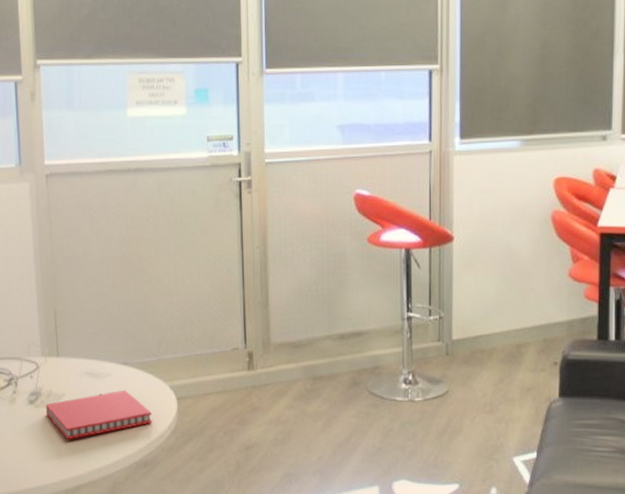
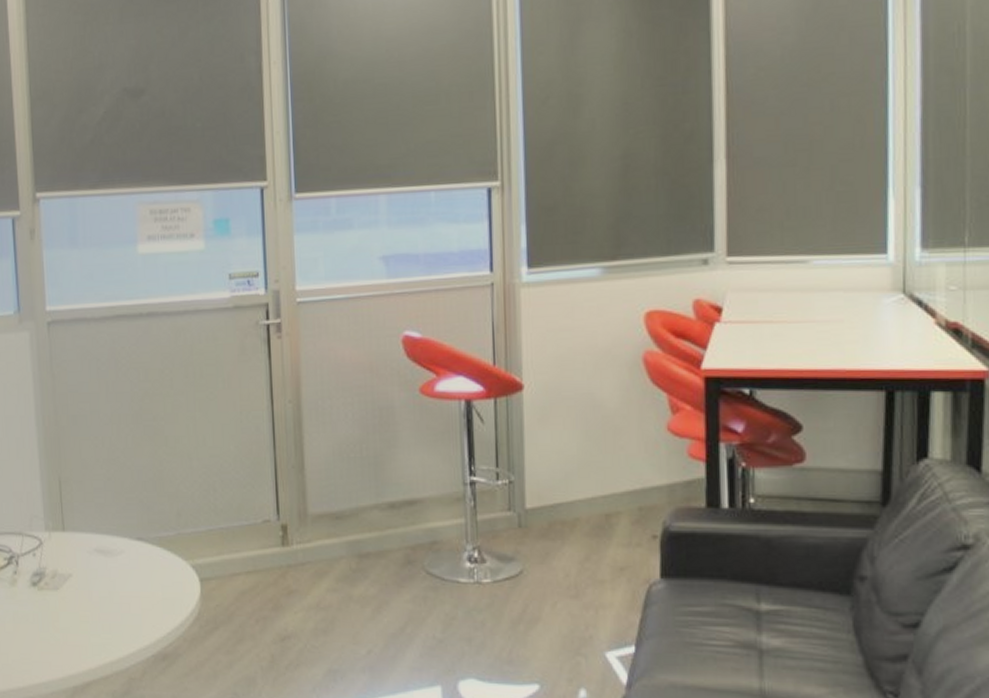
notebook: present [45,390,152,440] -> none [50,569,172,628]

